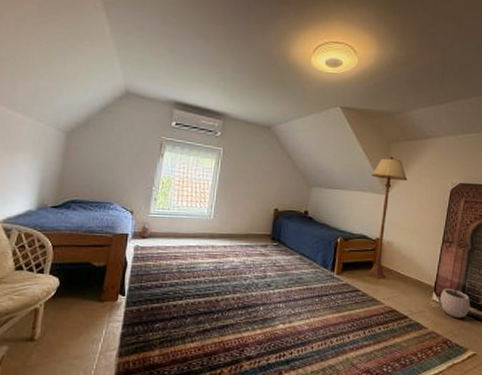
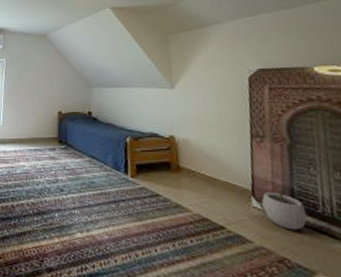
floor lamp: present [367,156,408,279] -> none [152,48,195,182]

